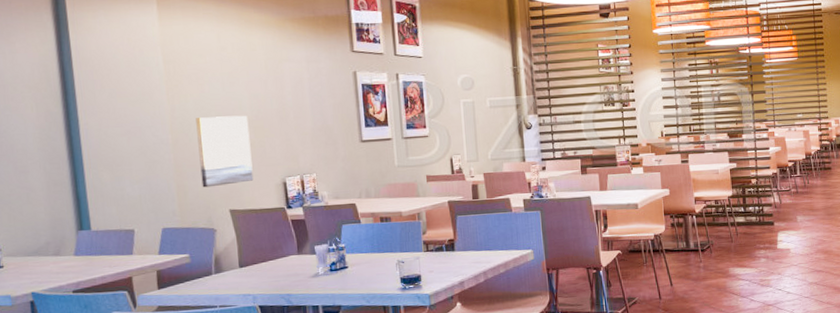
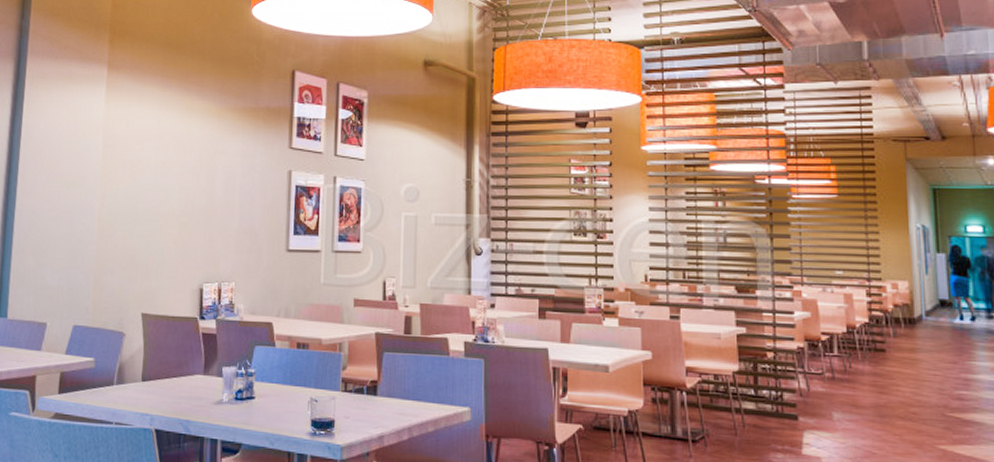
wall art: present [196,115,254,188] -> none [119,208,175,286]

